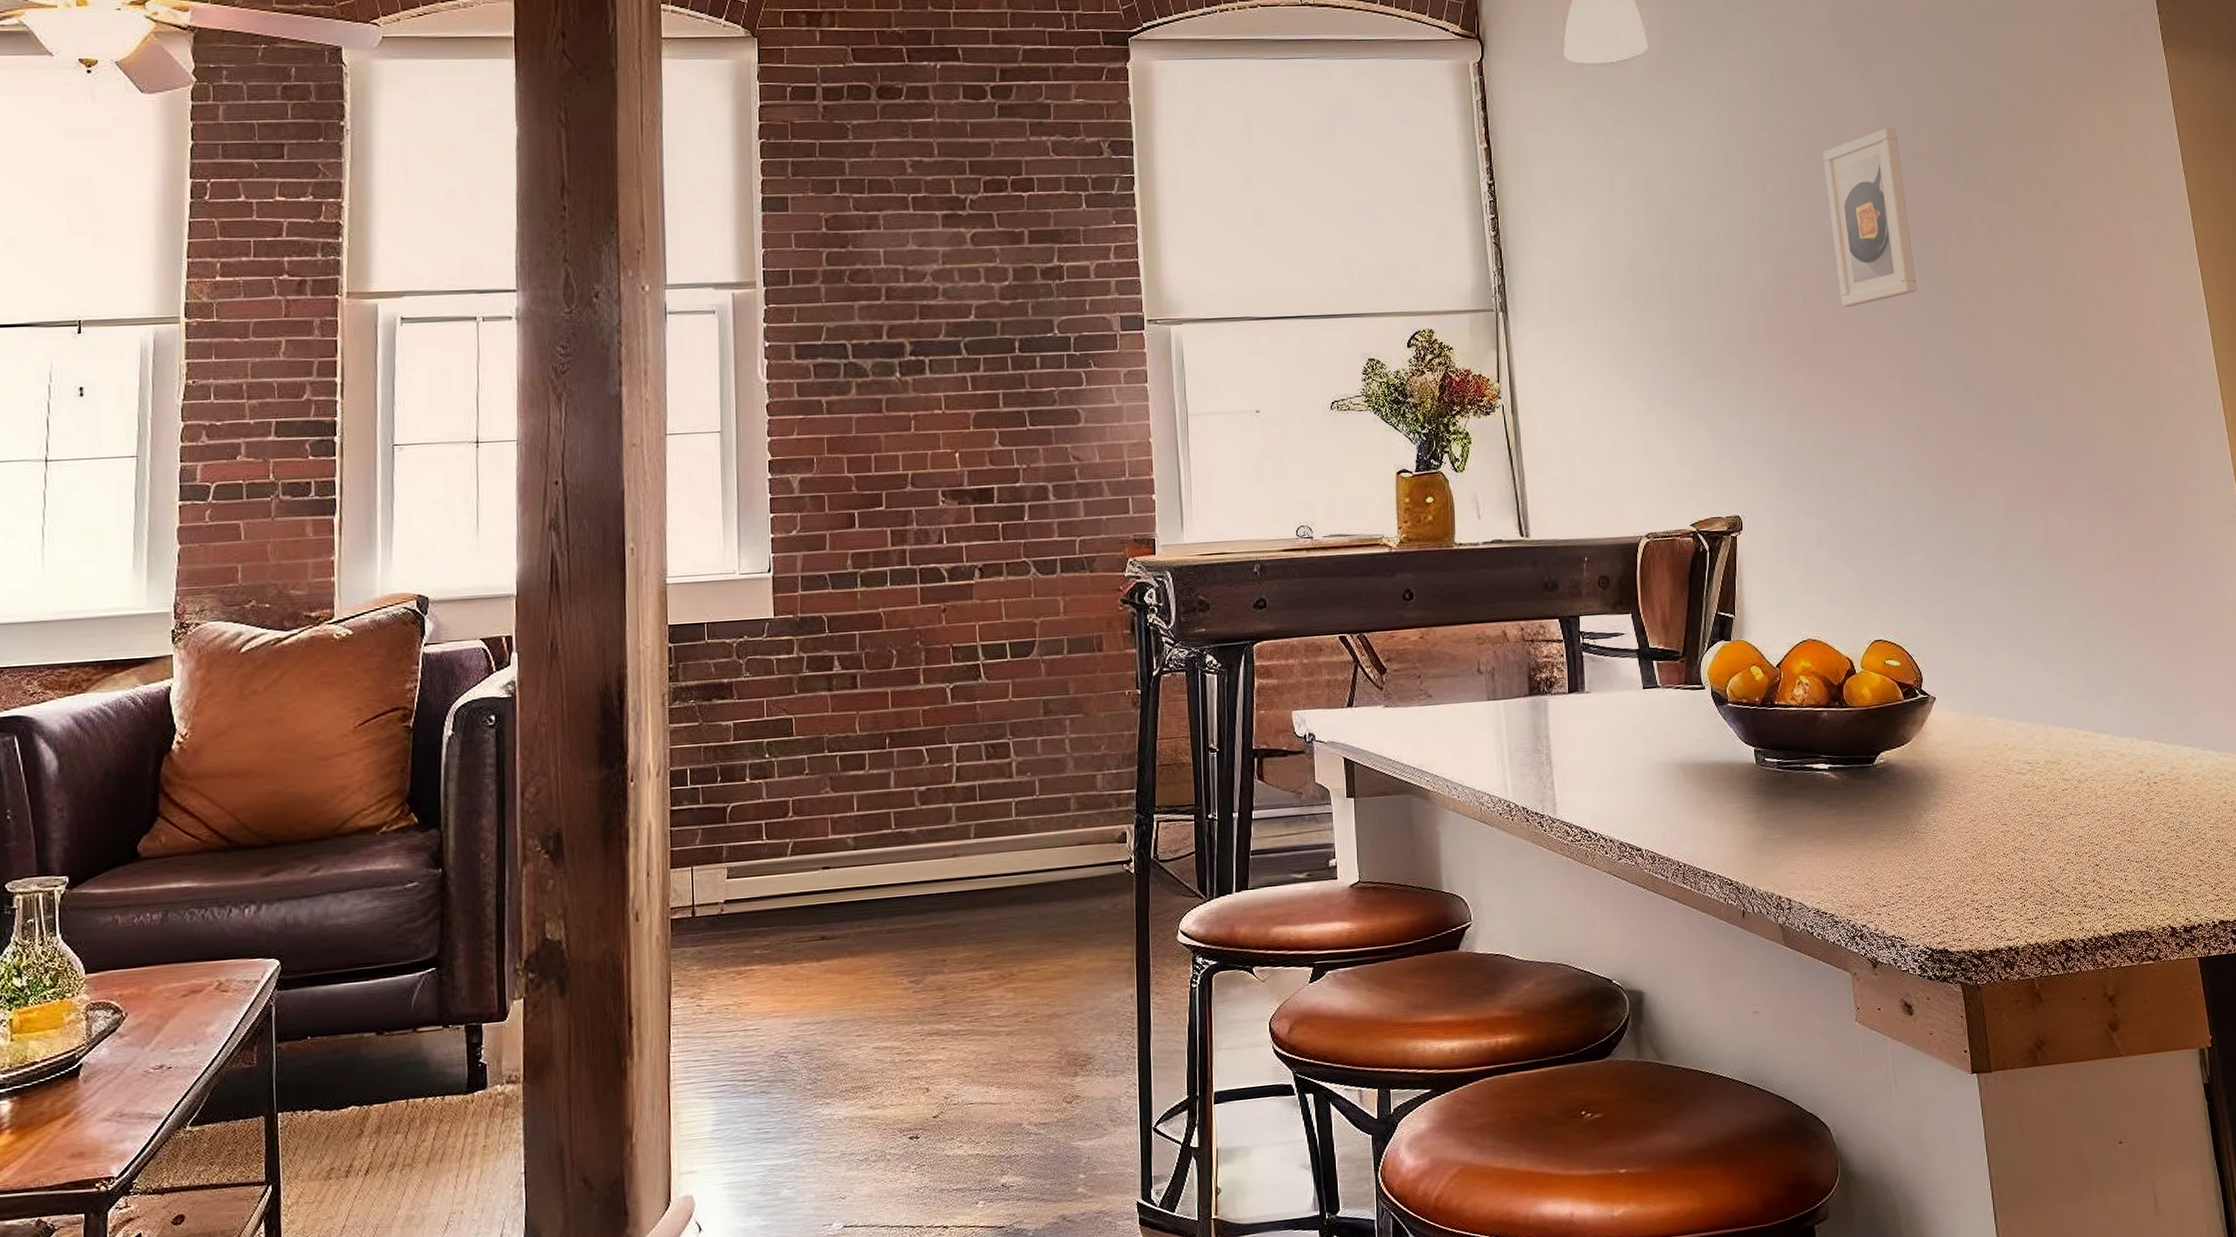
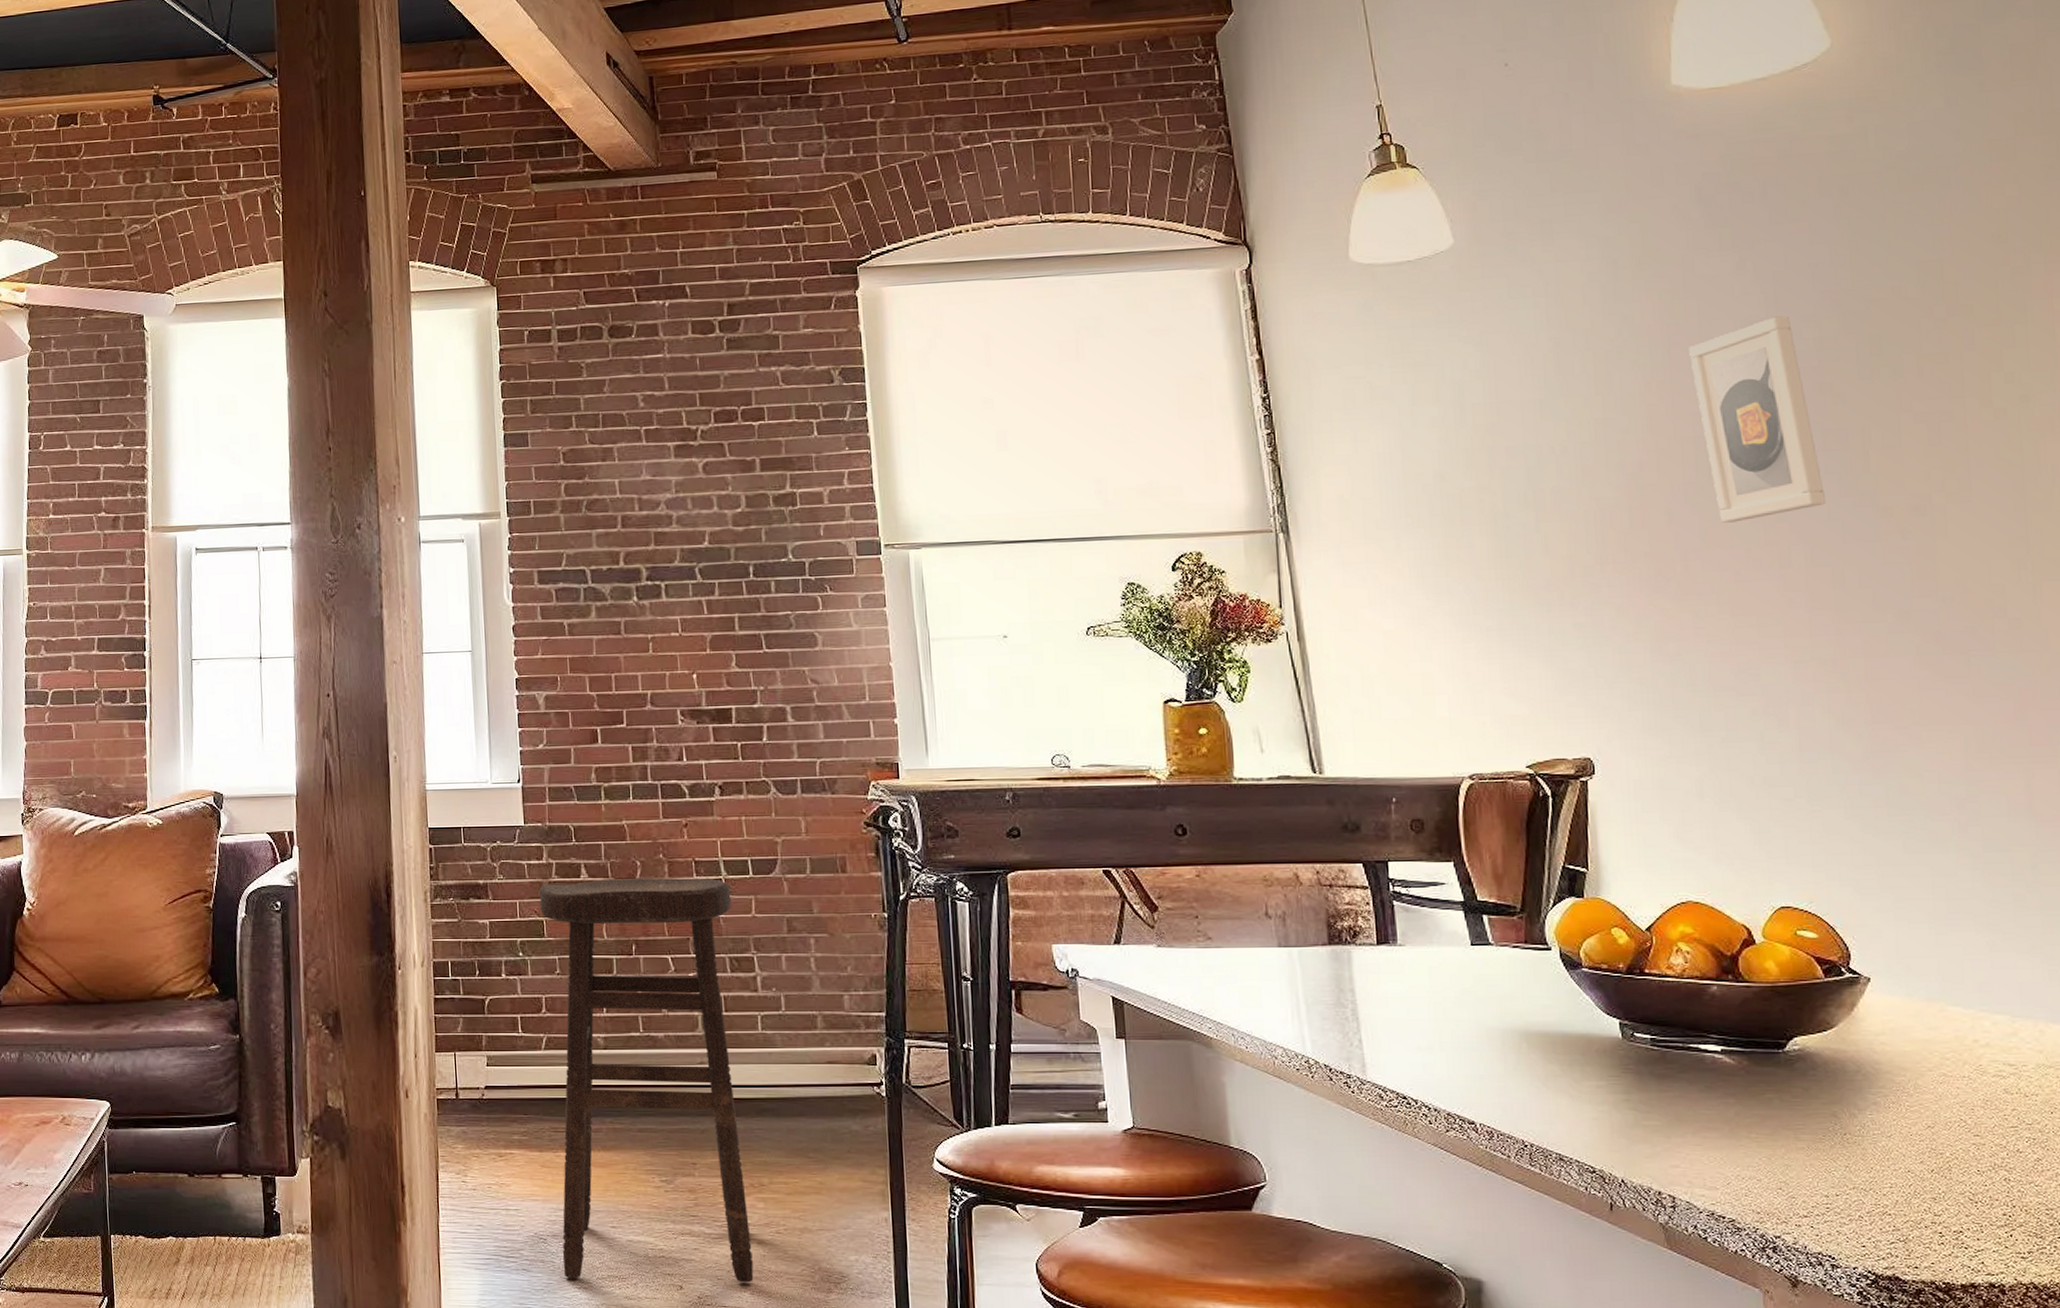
stool: none [789,664,1001,1095] -> present [539,877,754,1283]

